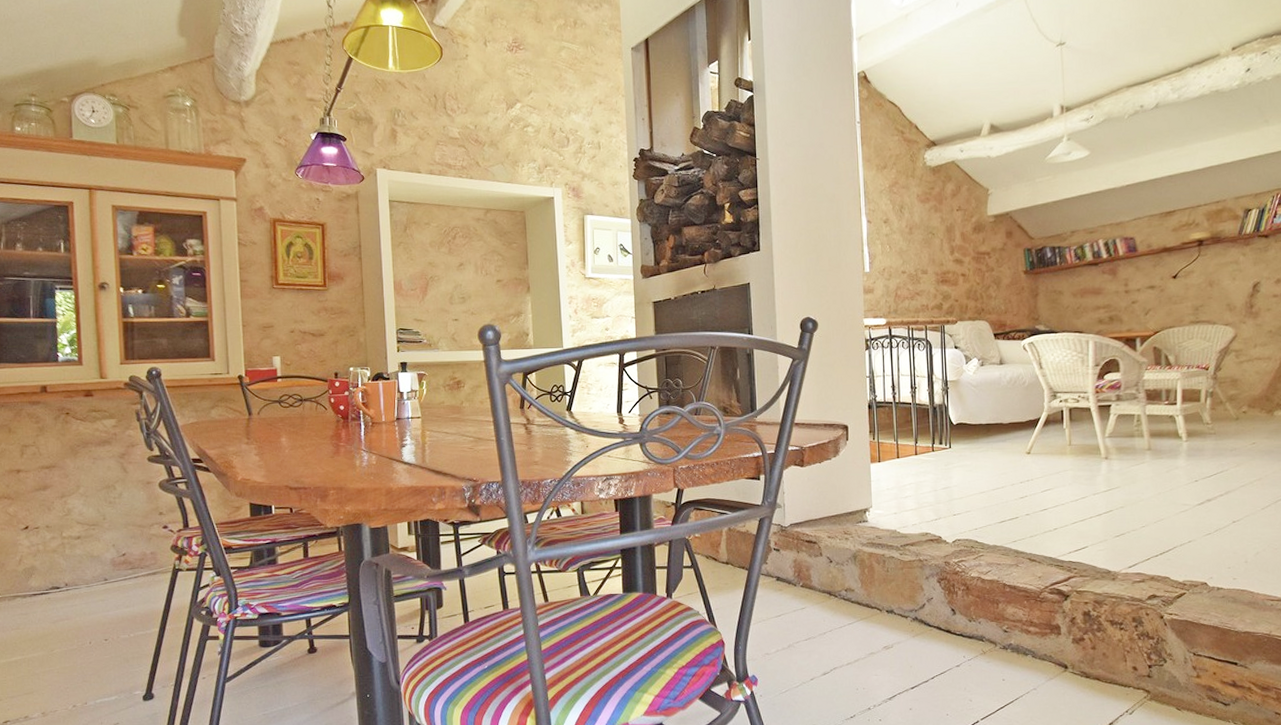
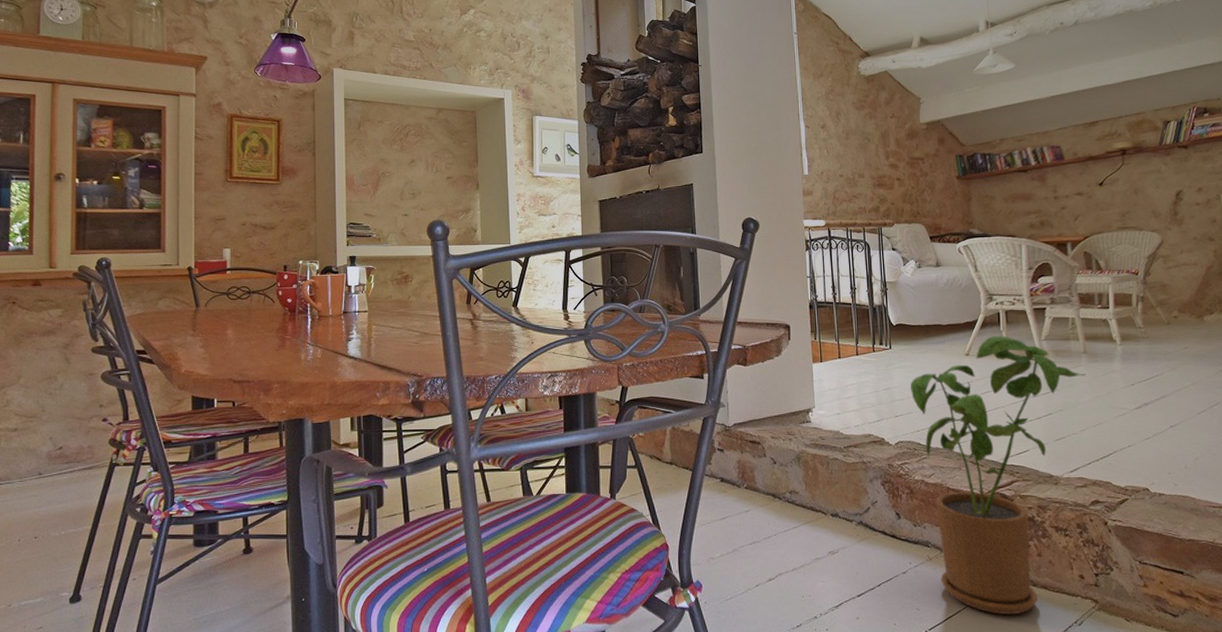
house plant: none [969,433,1149,705] -> present [910,336,1086,615]

